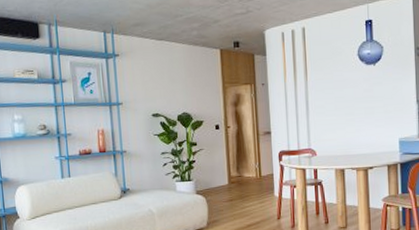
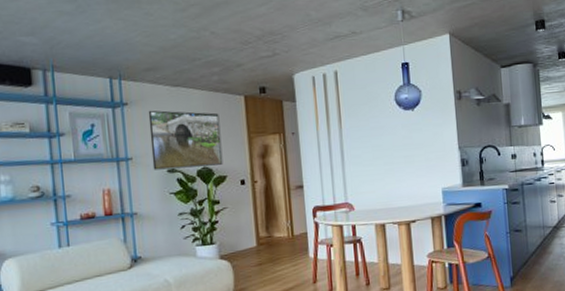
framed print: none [136,61,201,114] -> present [148,110,223,170]

